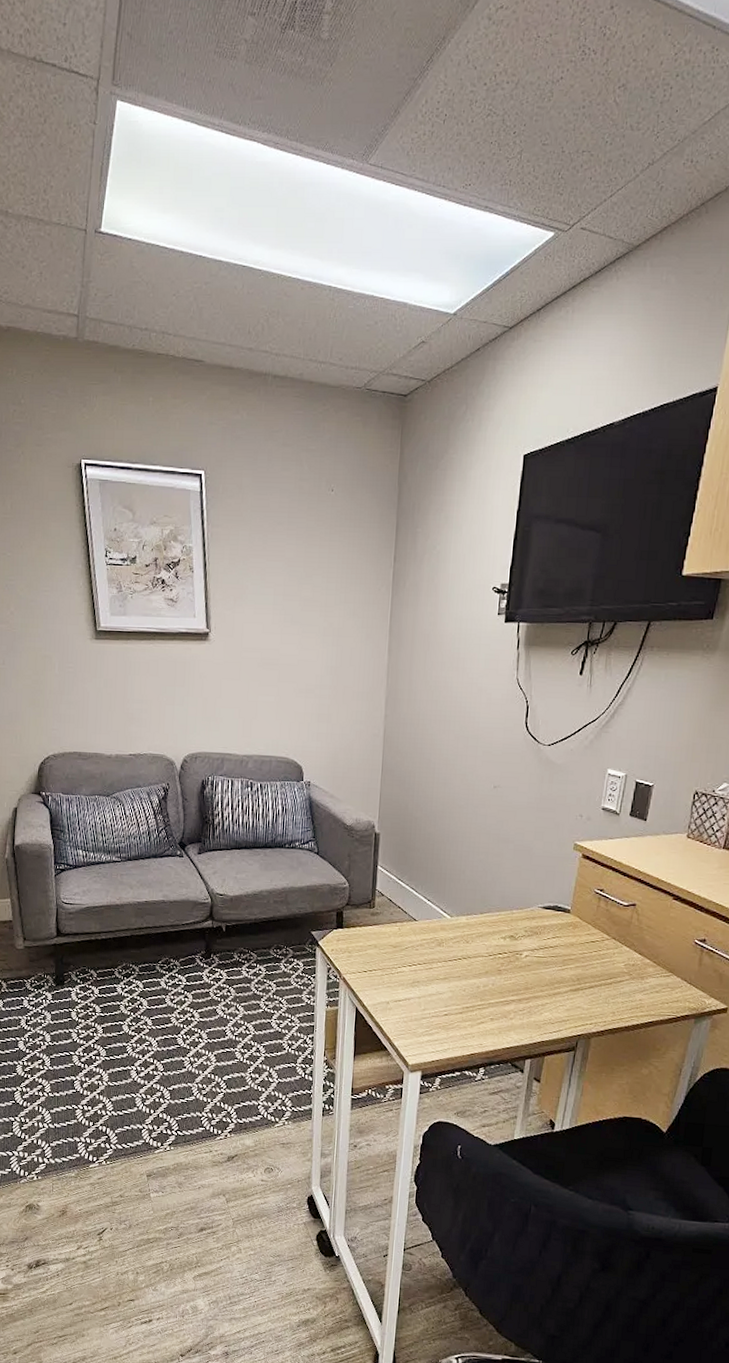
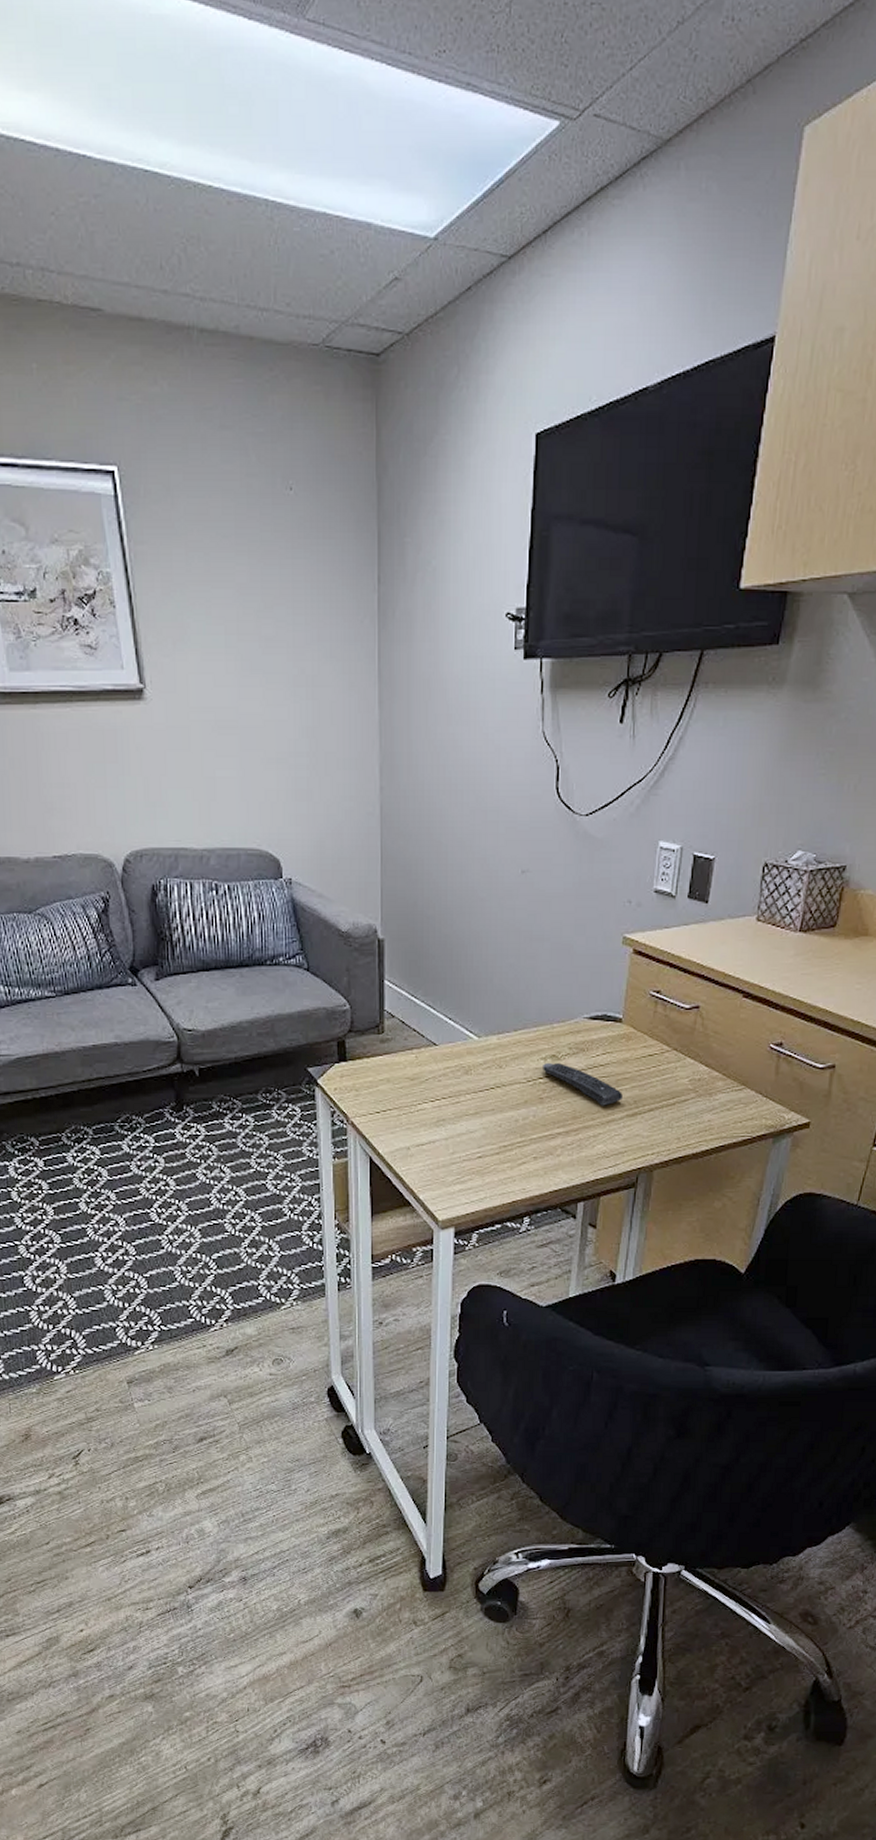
remote control: none [502,942,568,981] -> present [543,1063,623,1106]

